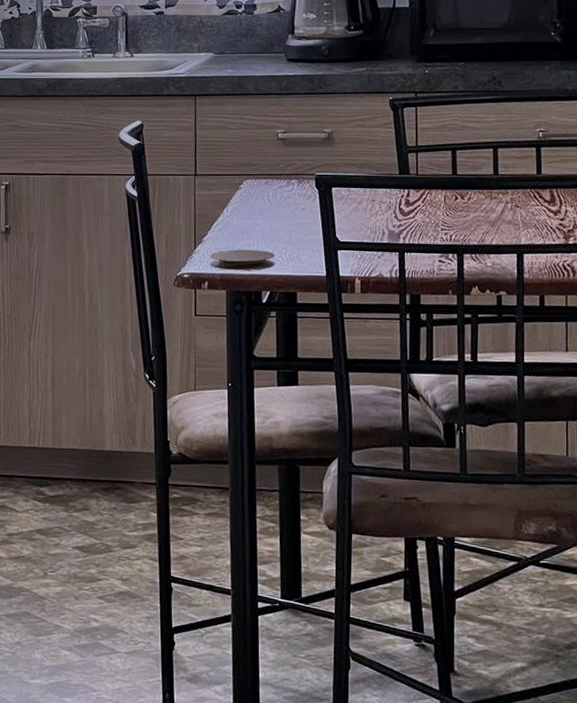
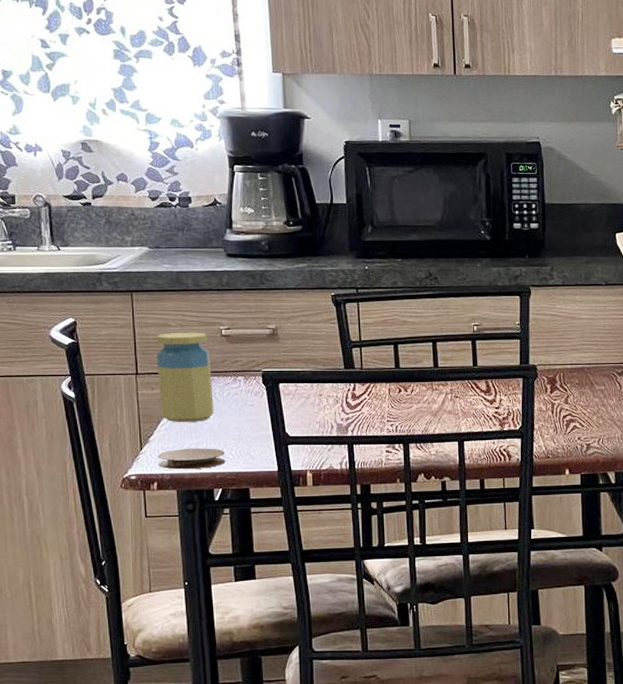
jar: none [214,135,267,224] -> present [156,332,214,423]

